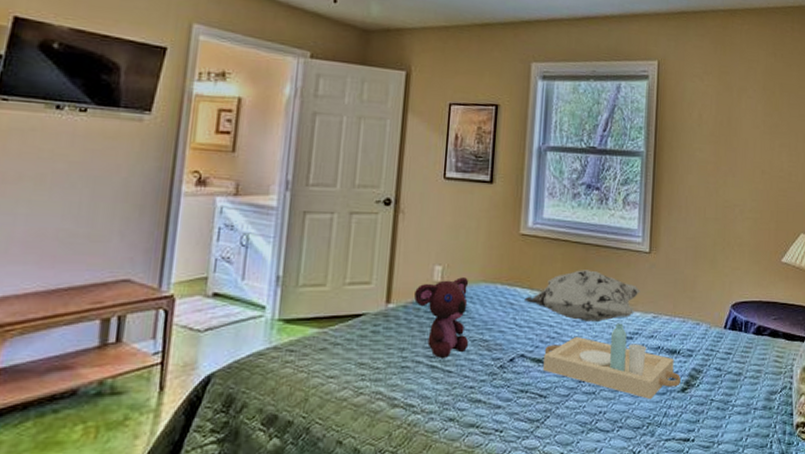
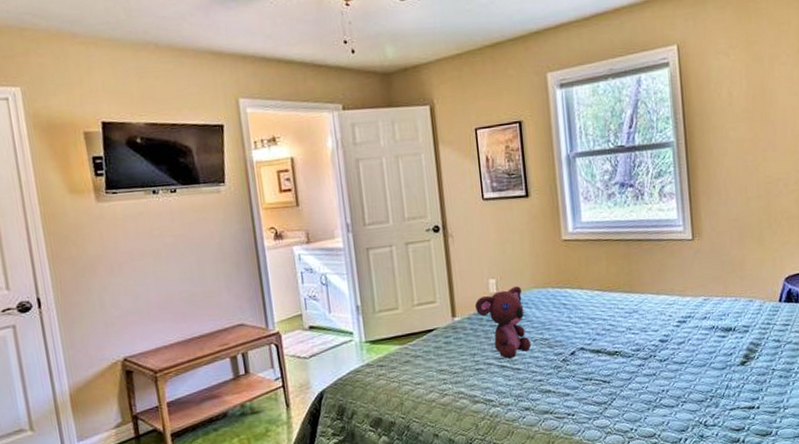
decorative pillow: present [524,270,641,322] -> none [576,264,688,312]
serving tray: present [543,323,681,400] -> none [602,309,739,376]

